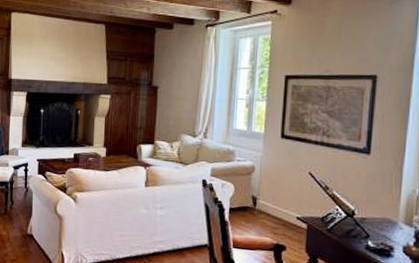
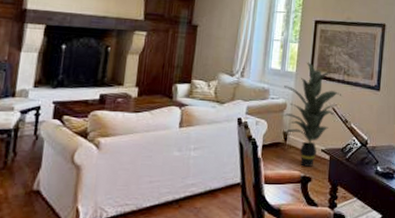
indoor plant: none [251,122,321,235] -> present [284,62,342,167]

